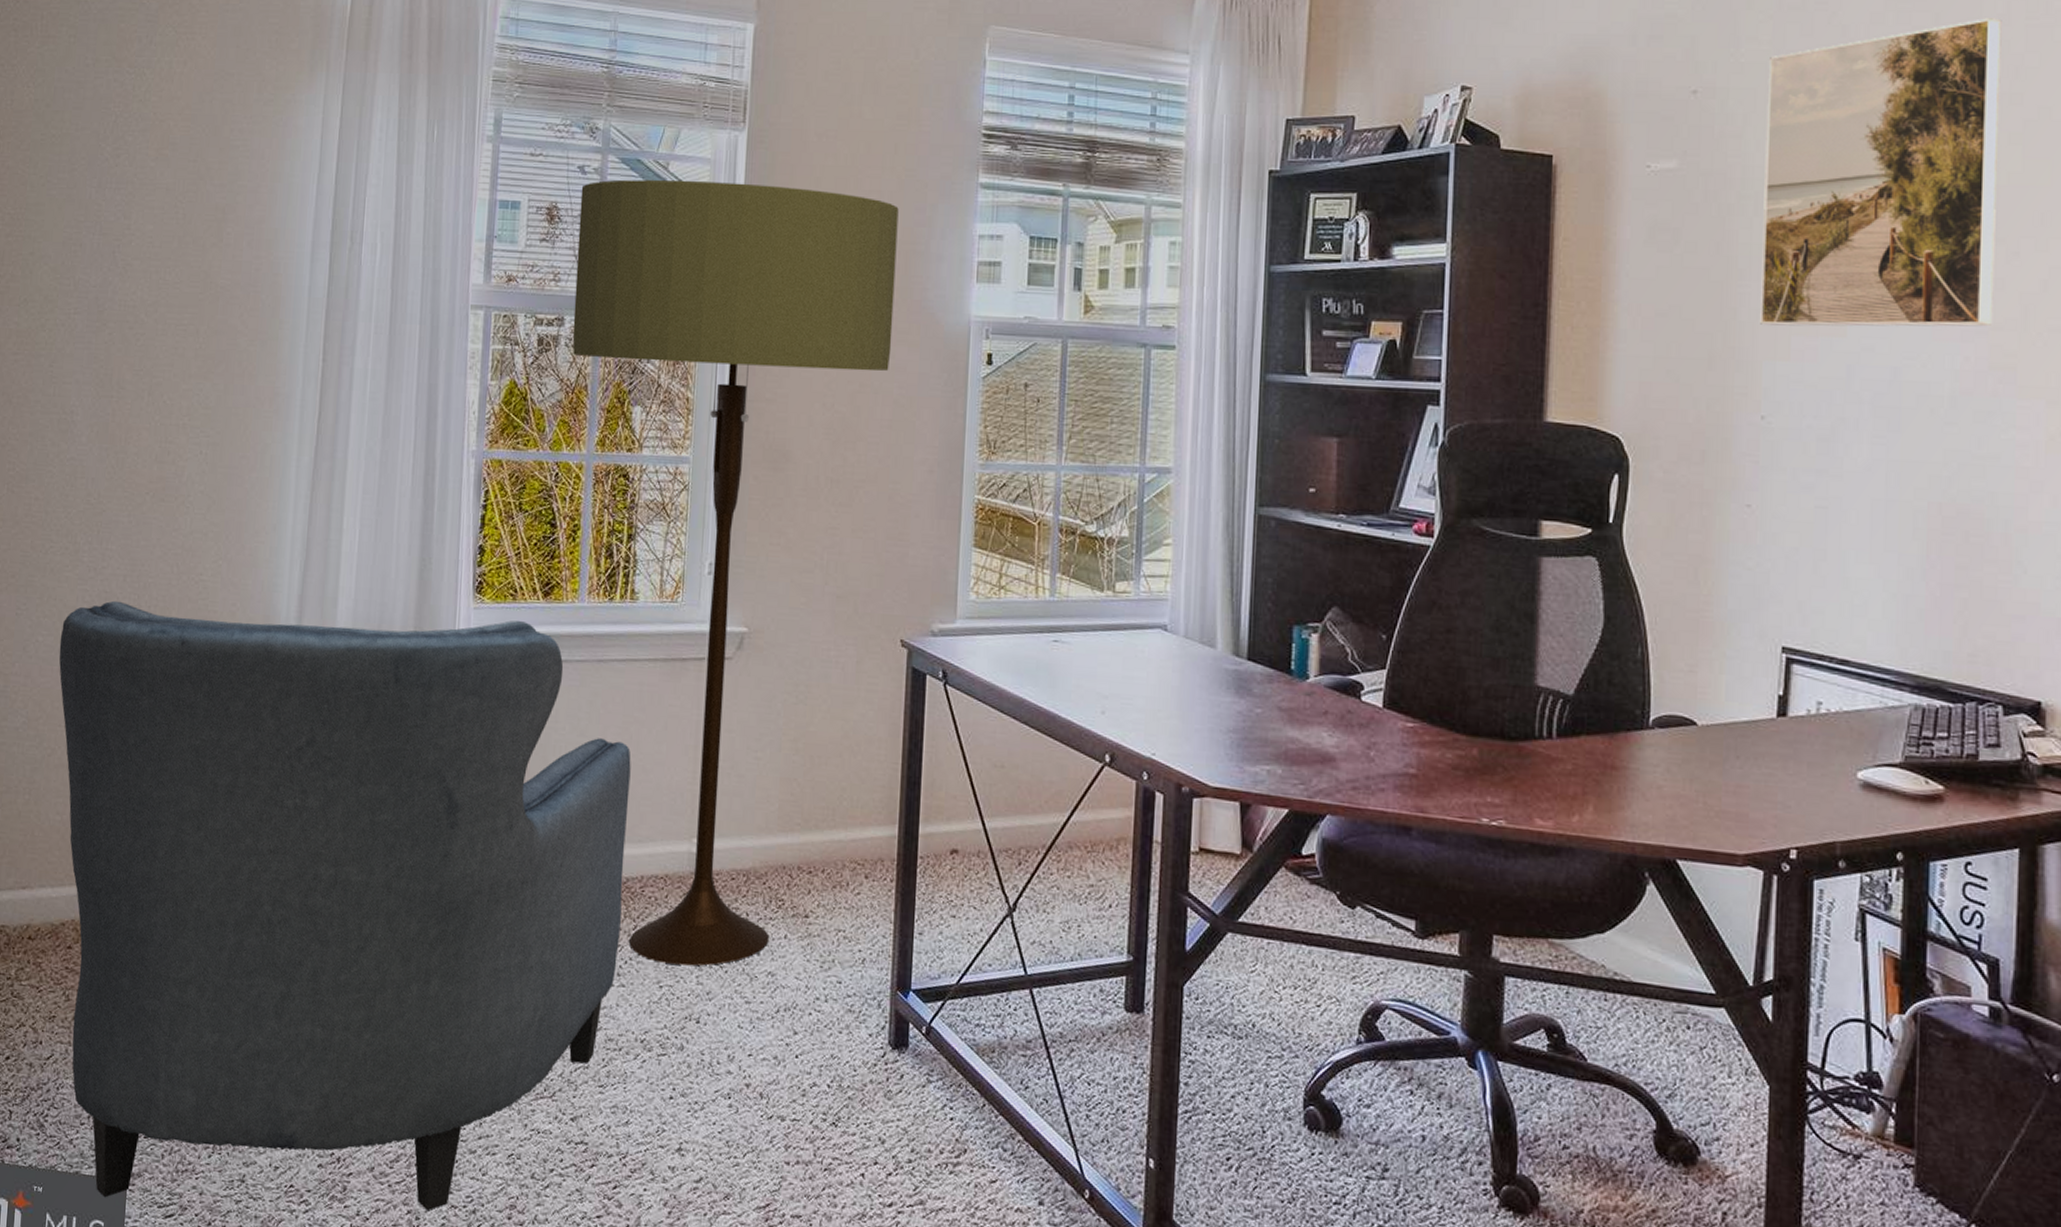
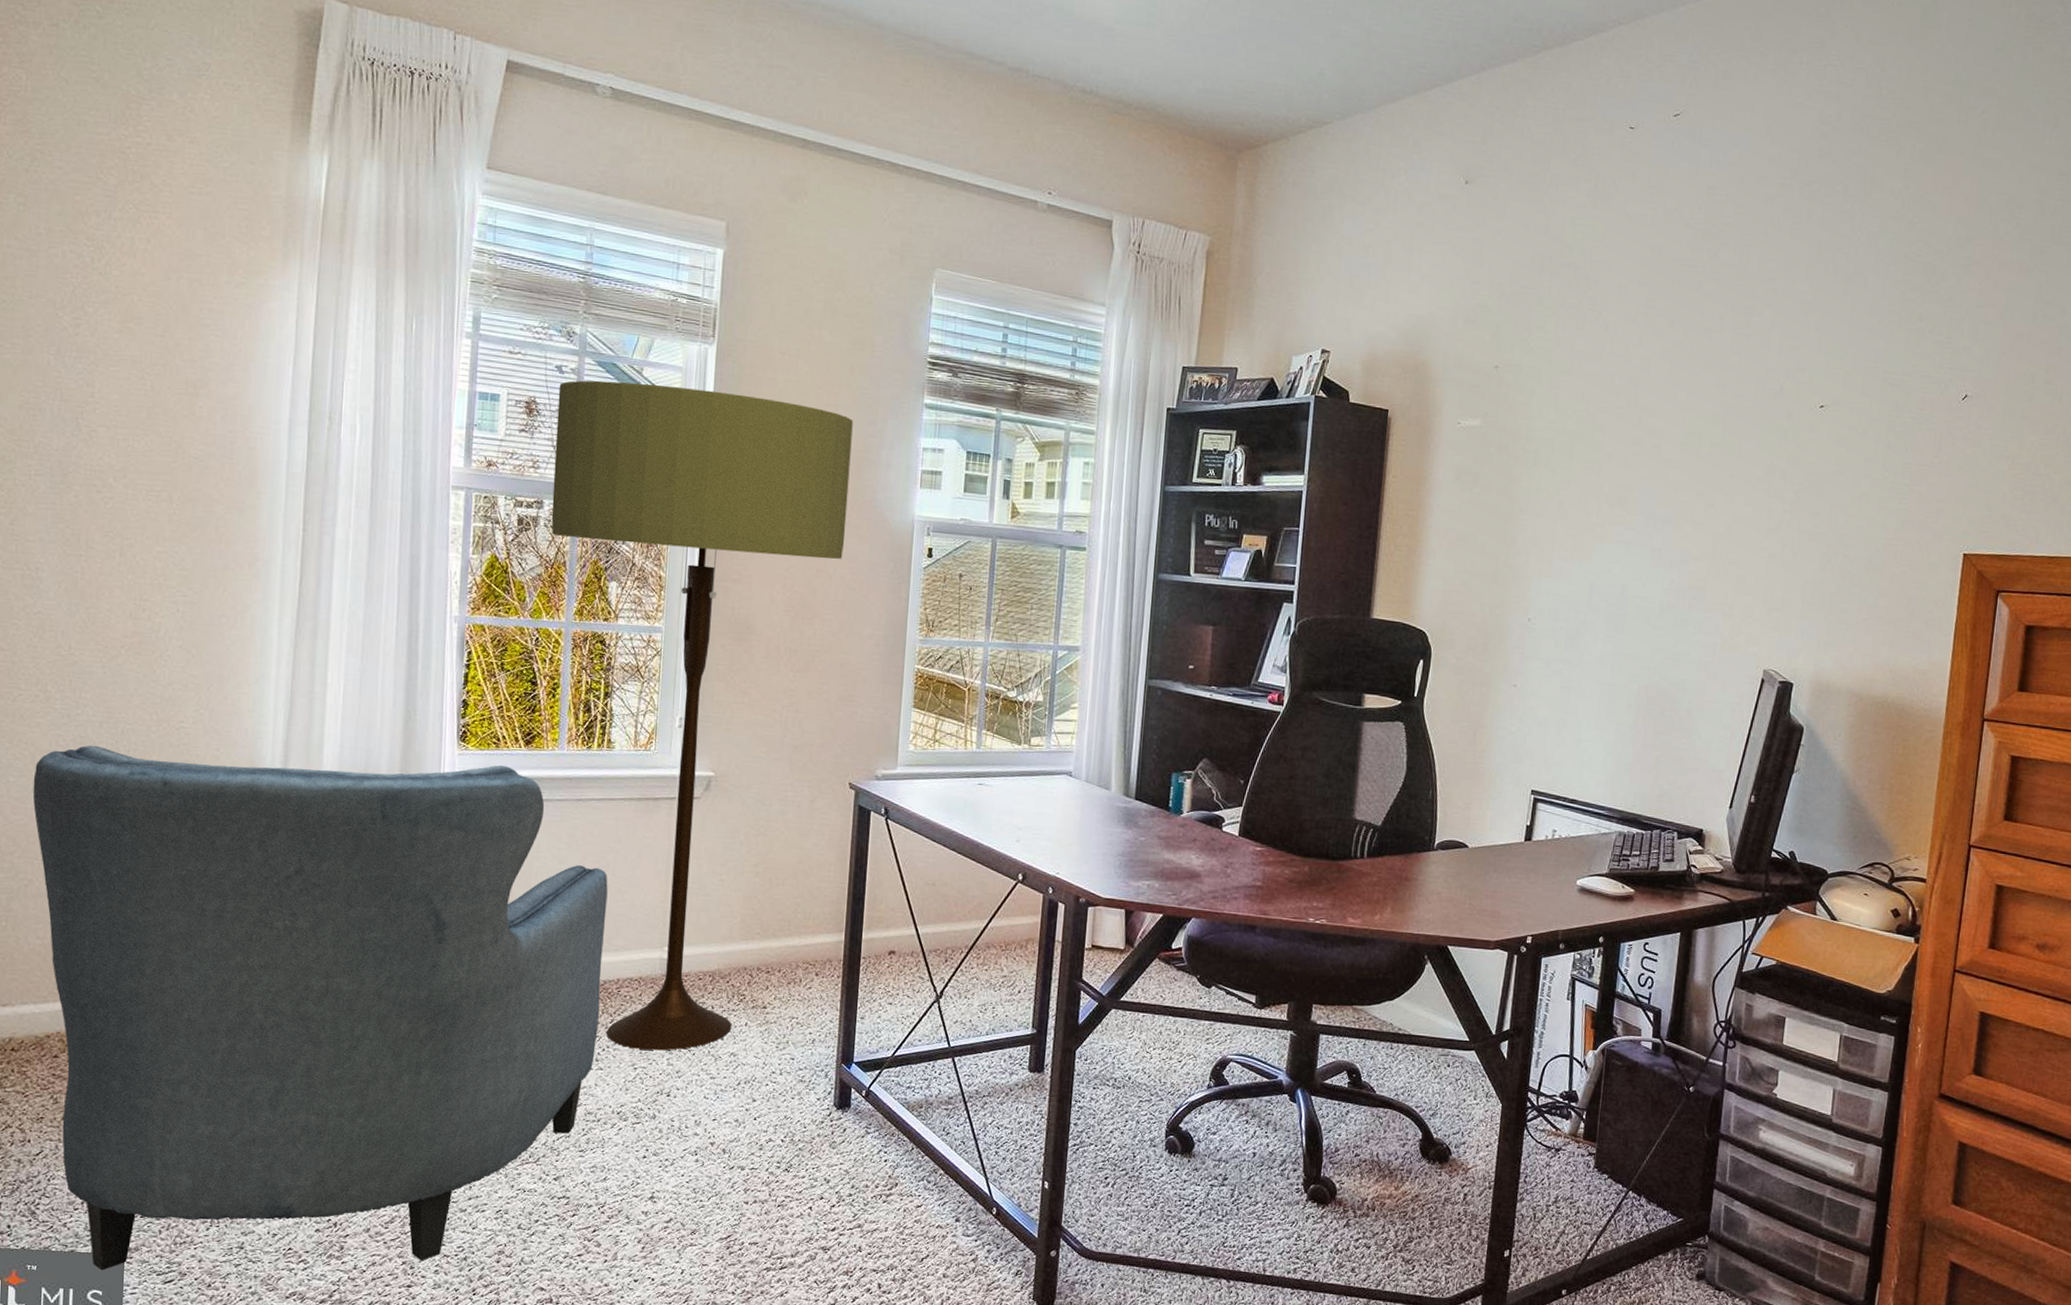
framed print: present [1760,18,2002,327] -> none [1532,325,1716,558]

